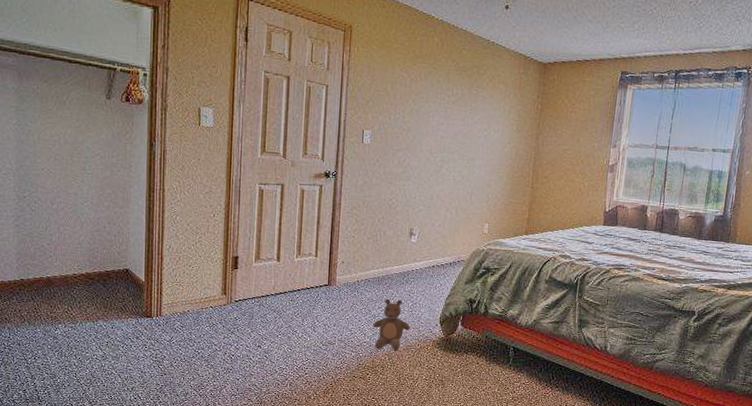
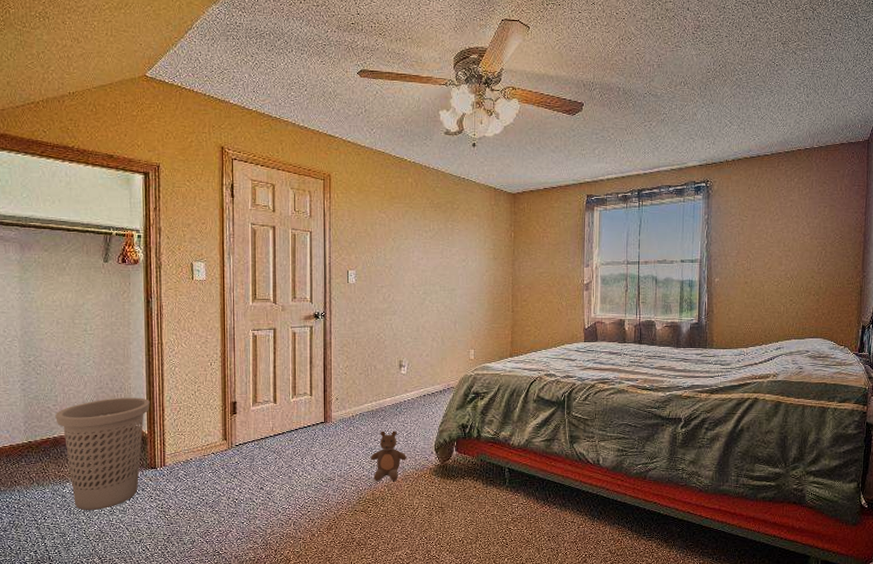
laundry basket: none [50,242,149,354] -> present [55,397,150,510]

